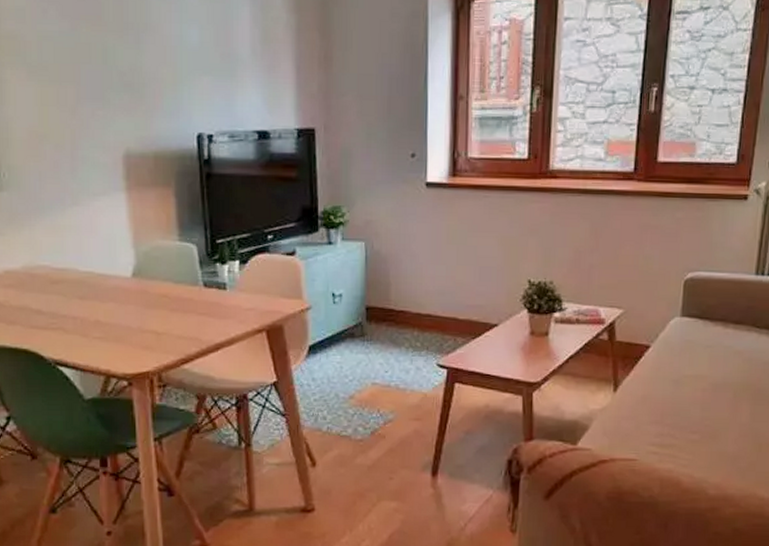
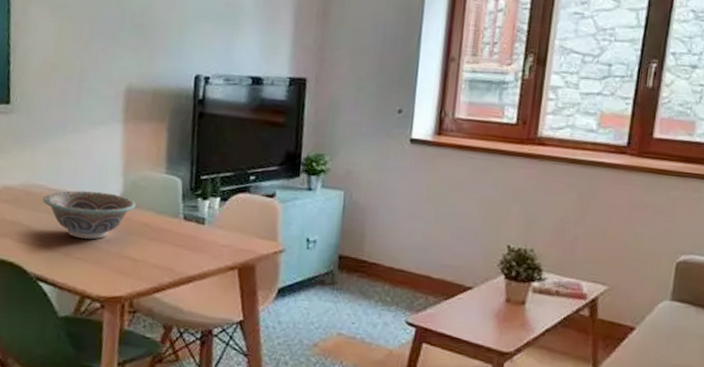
decorative bowl: none [49,266,152,317] -> present [42,190,136,240]

